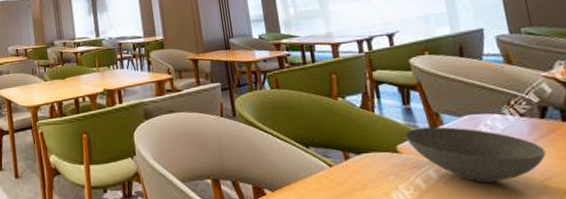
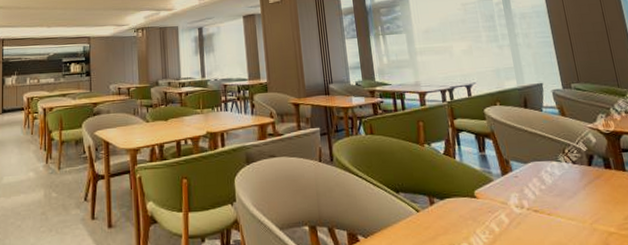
bowl: present [405,126,546,183] -> none [481,173,594,226]

